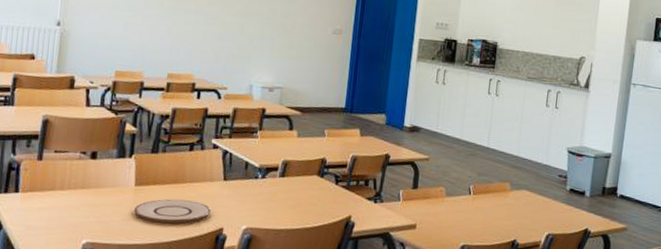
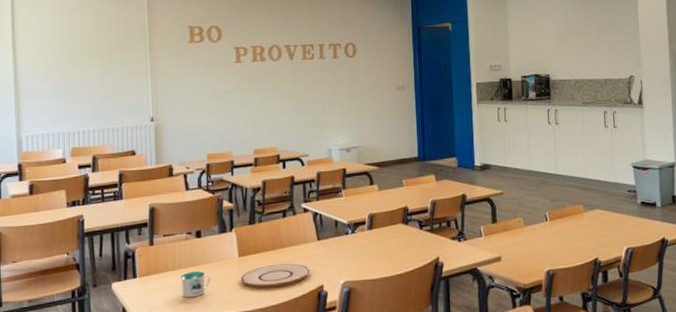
mug: none [67,194,102,222] -> present [180,271,211,298]

